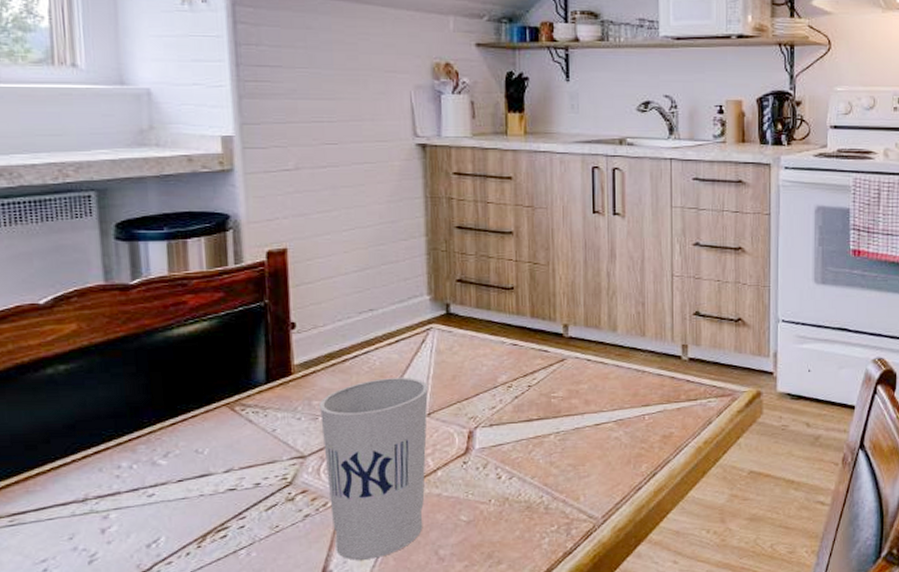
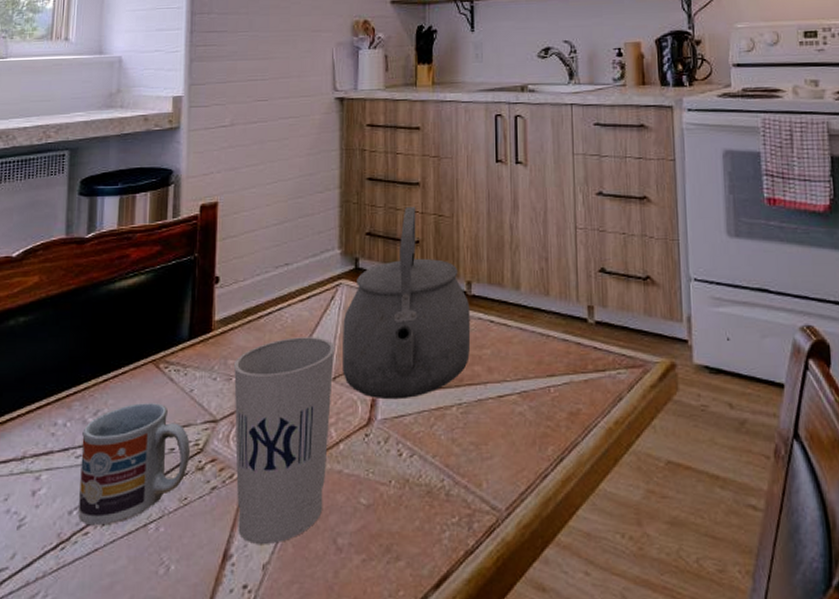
cup: none [152,443,278,556] -> present [78,403,190,526]
tea kettle: none [435,255,568,431] -> present [342,207,471,400]

